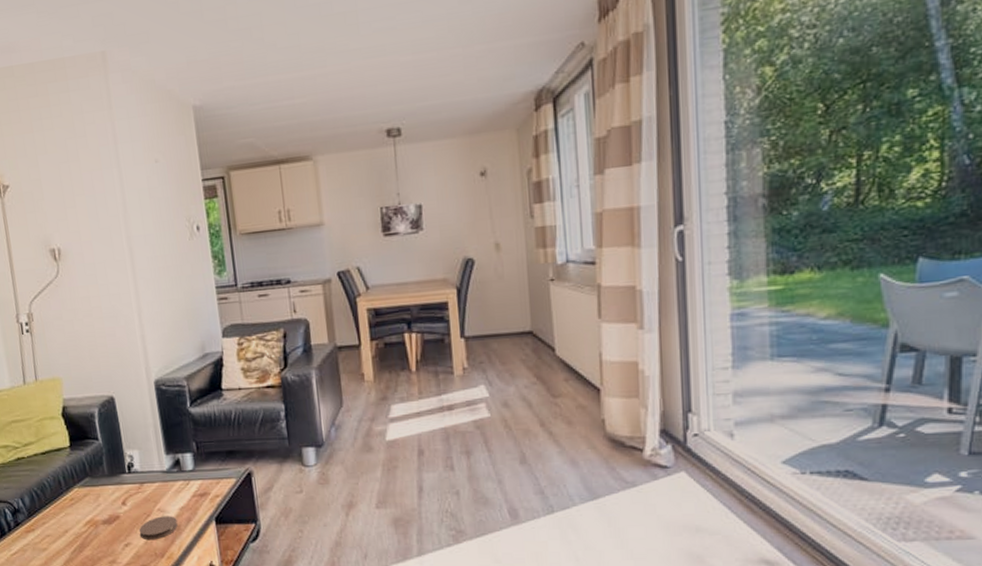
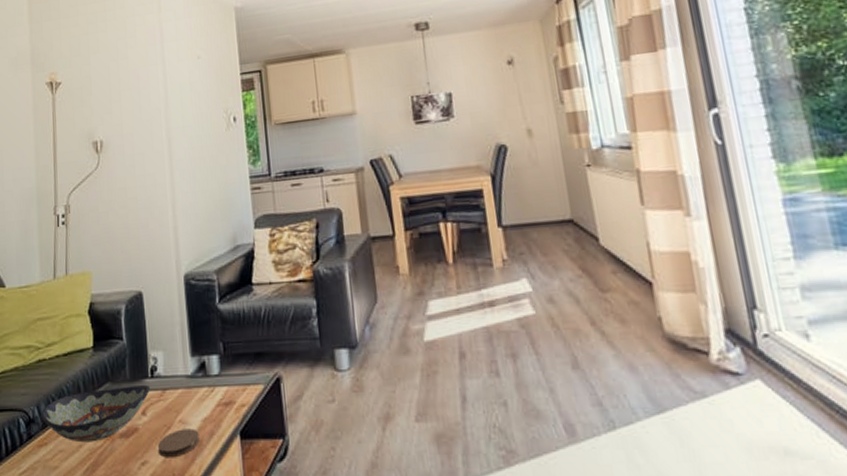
decorative bowl: none [25,480,129,529] -> present [41,385,151,443]

